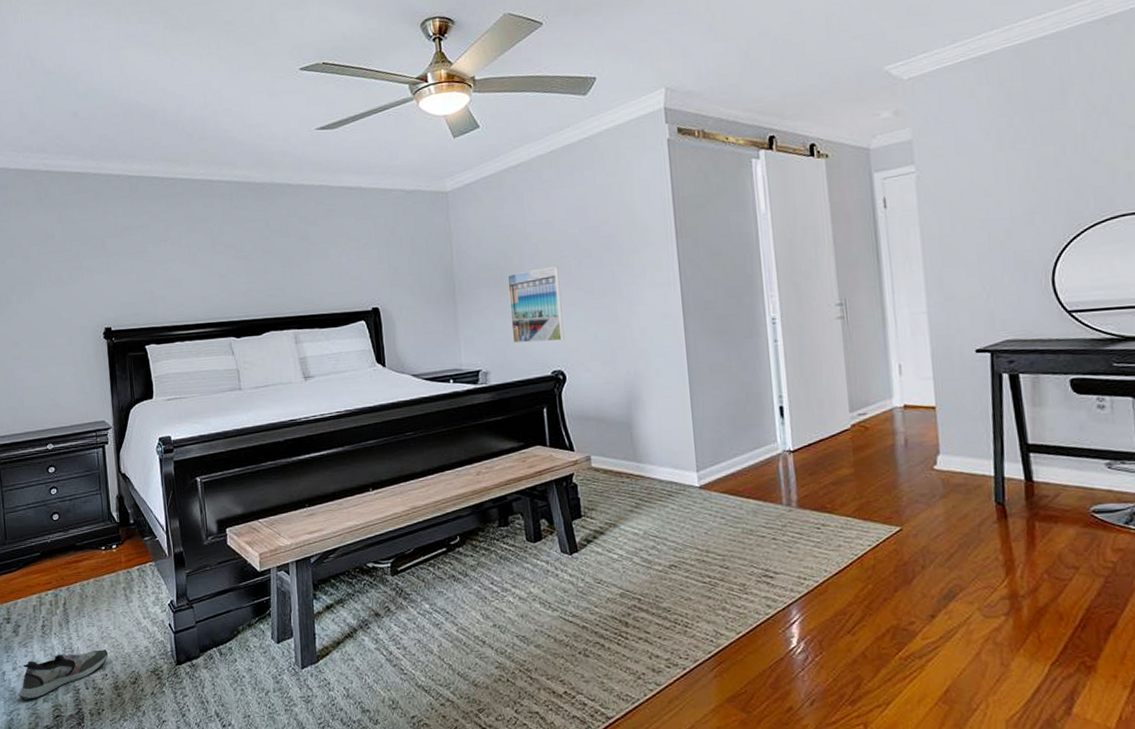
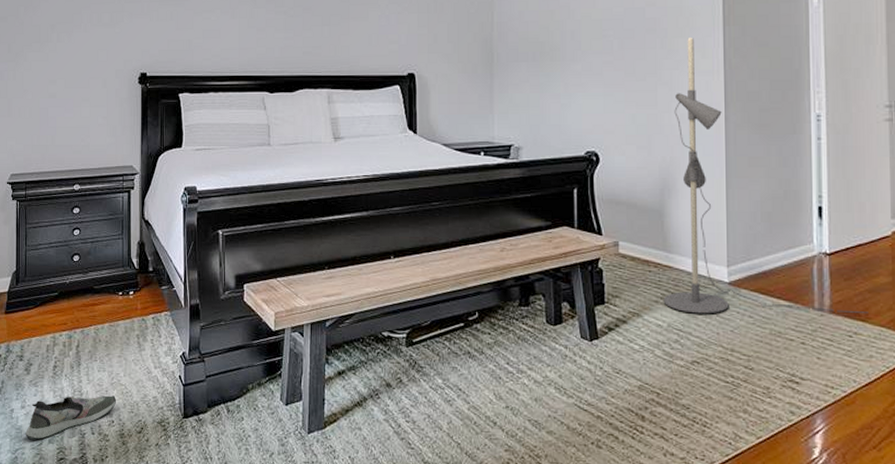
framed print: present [507,266,565,344] -> none [547,45,601,122]
floor lamp: none [635,251,834,520] -> present [663,36,868,314]

